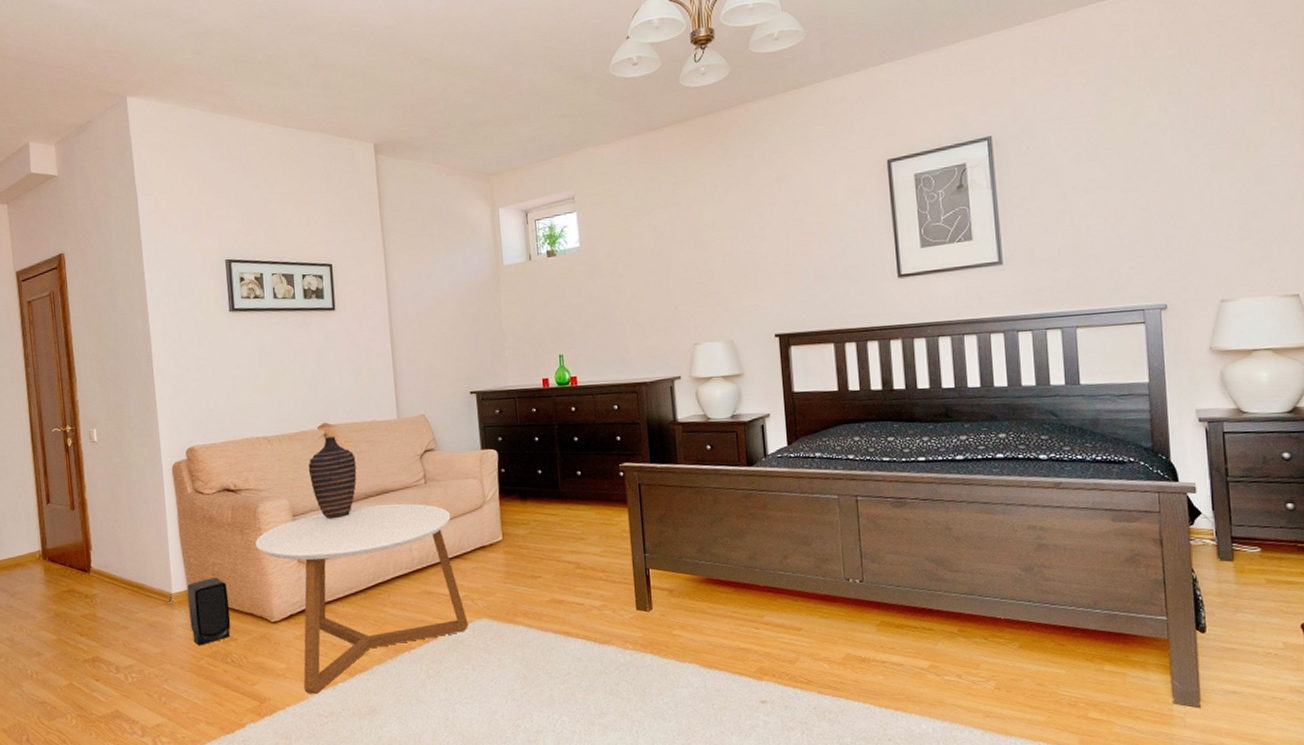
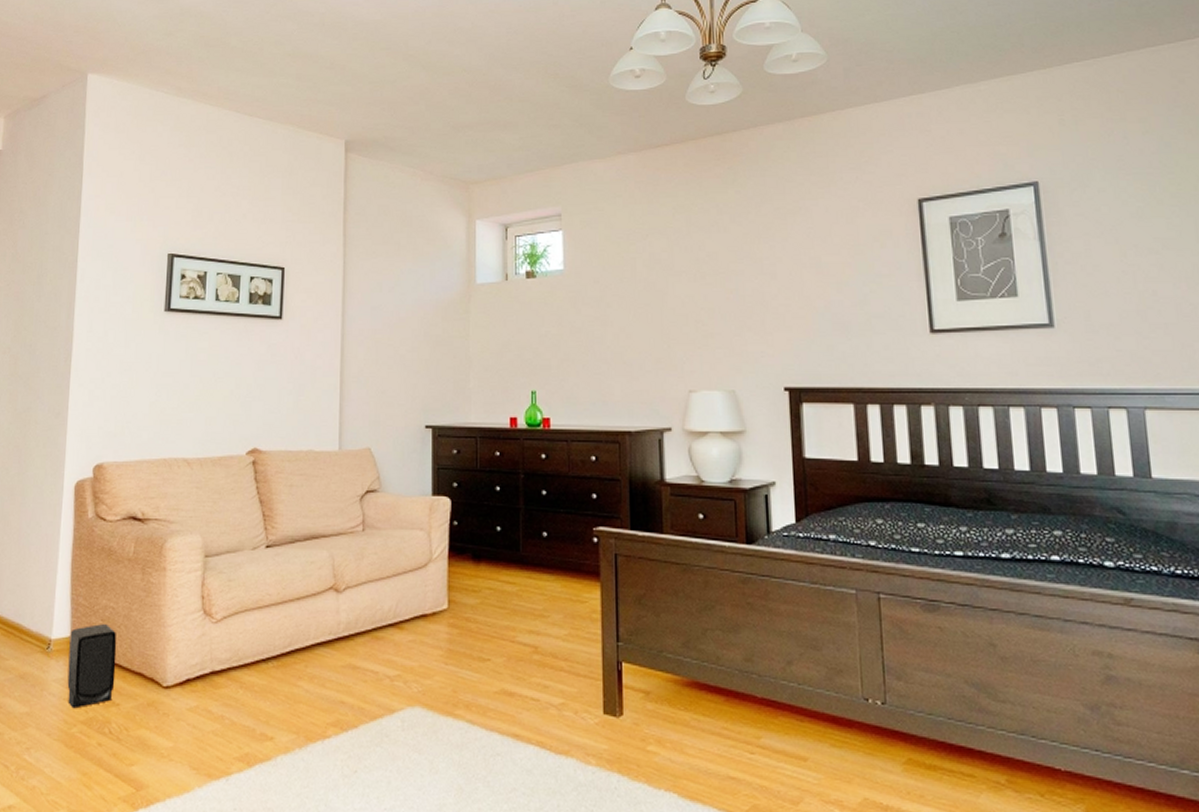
coffee table: present [255,503,468,694] -> none [157,551,397,785]
decorative vase: present [308,436,357,518] -> none [229,464,286,563]

